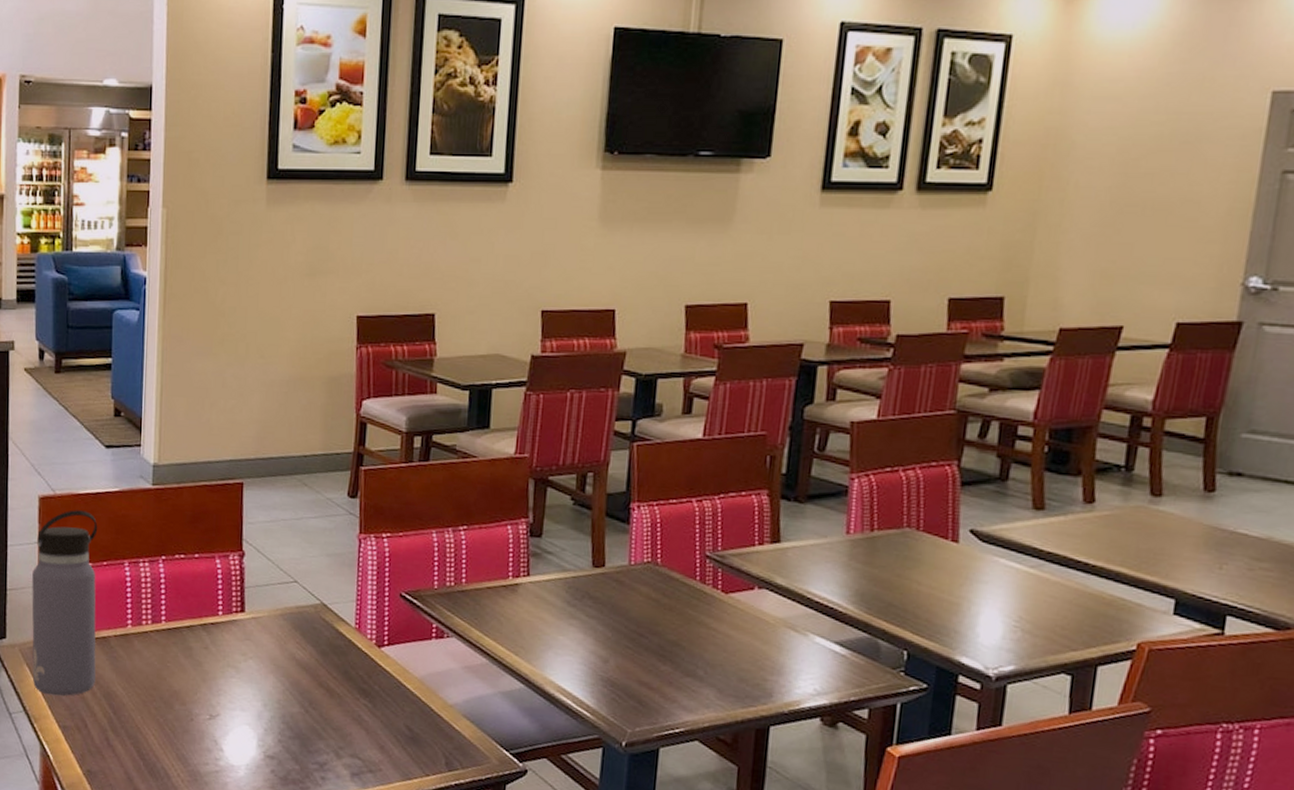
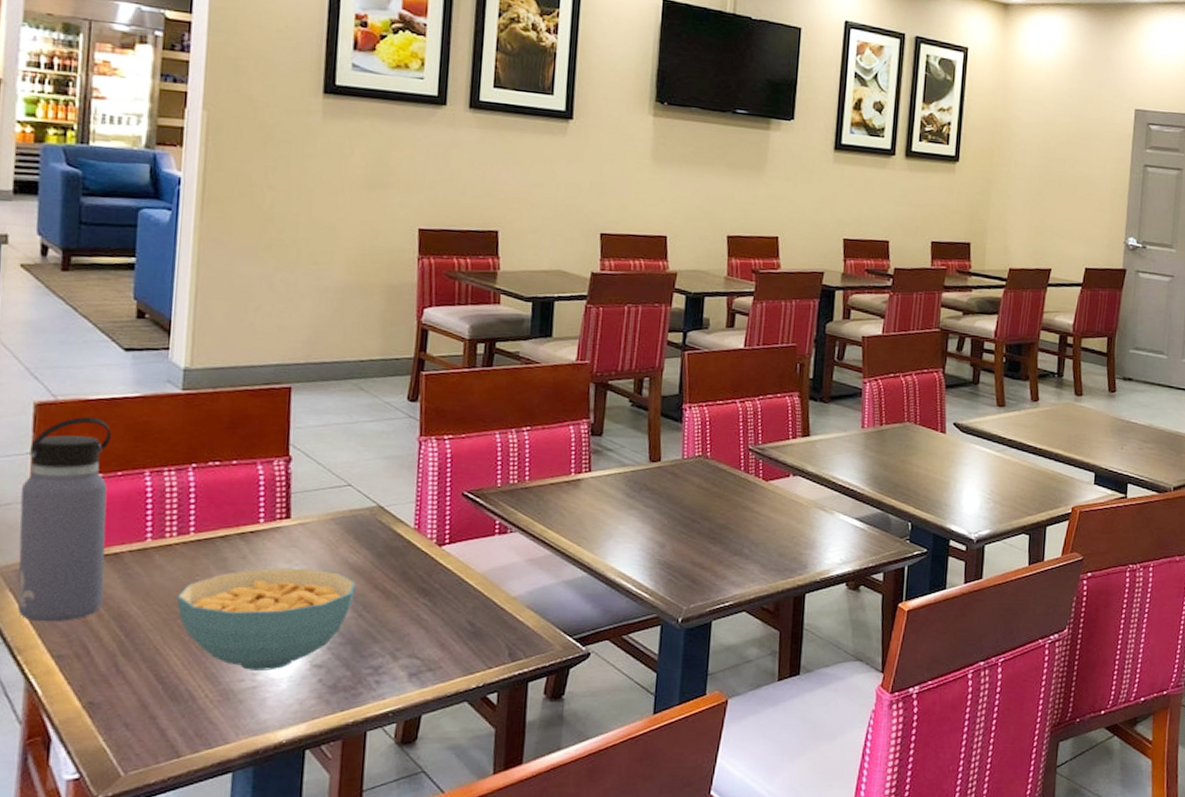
cereal bowl: none [152,658,303,757] -> present [176,567,356,671]

